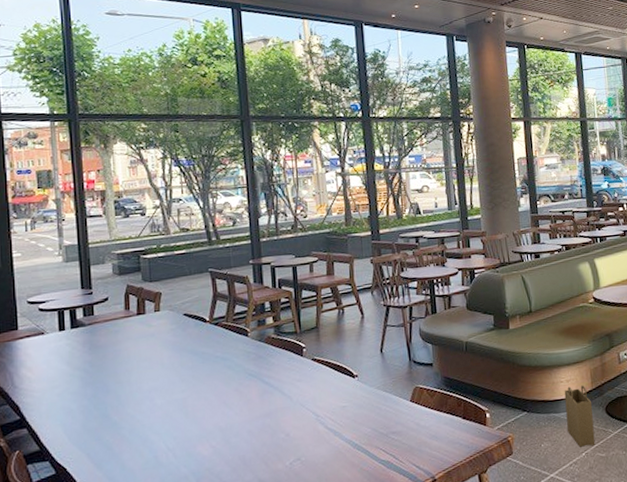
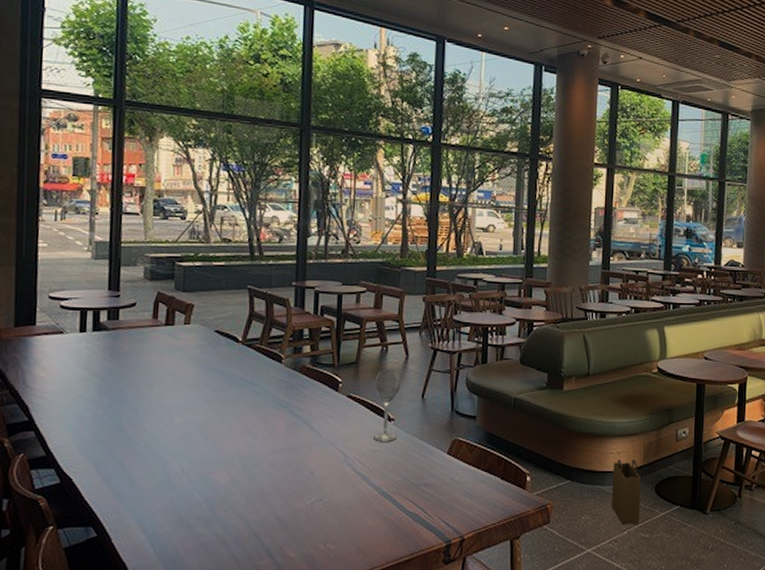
wineglass: none [335,330,362,399] -> present [374,370,401,443]

